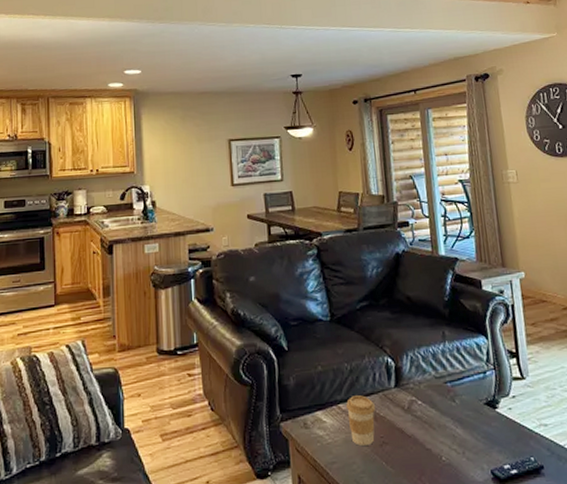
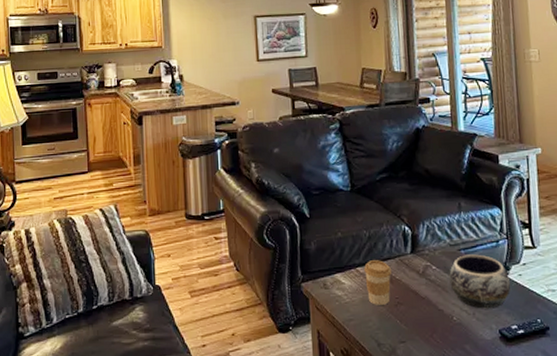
decorative bowl: none [436,387,501,447] -> present [449,254,511,309]

